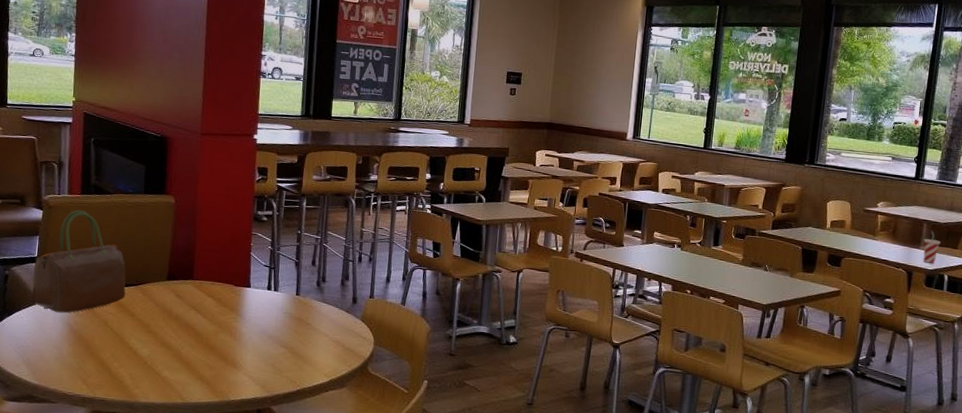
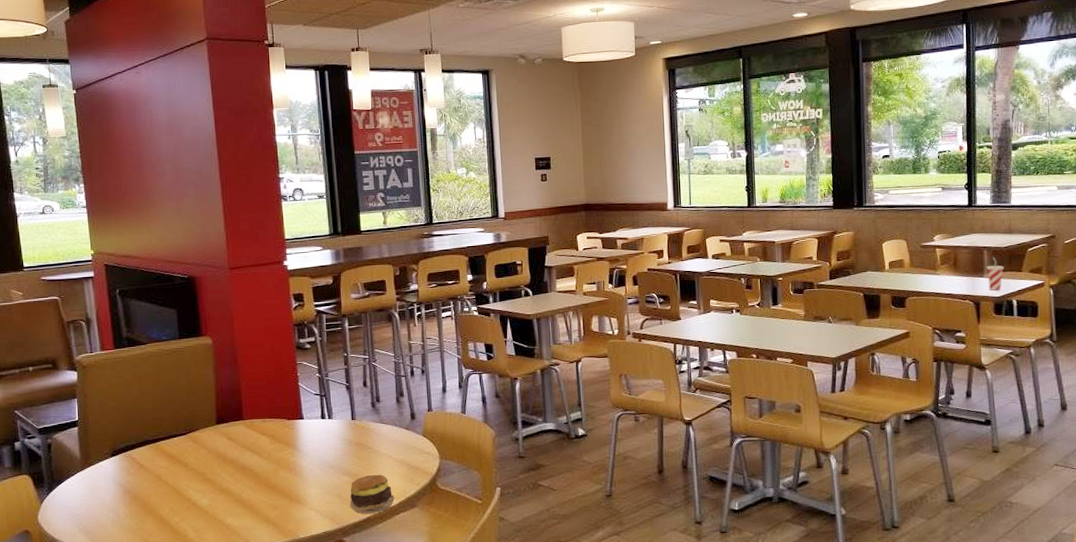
handbag: present [33,210,126,313] -> none [77,365,176,475]
burger: none [282,350,326,387] -> present [349,474,395,514]

